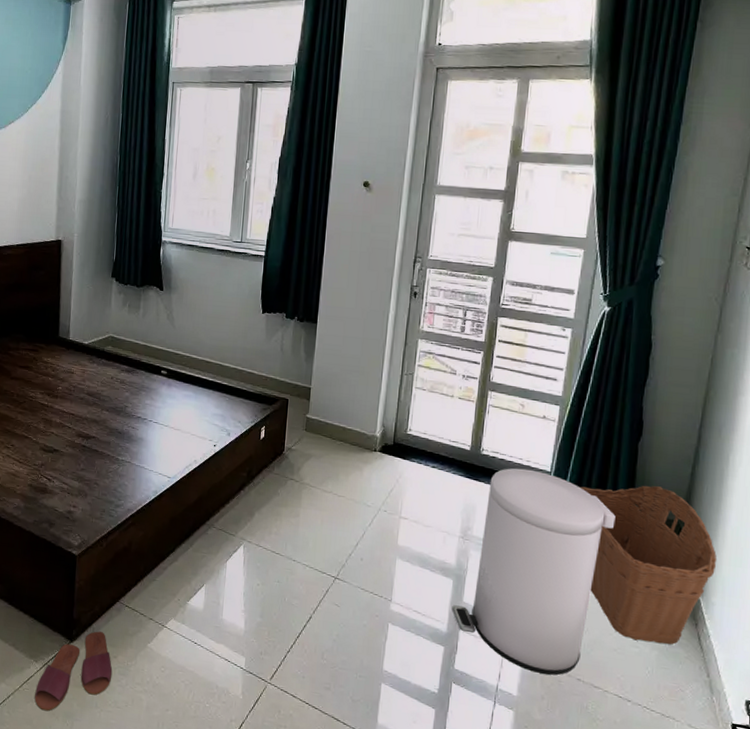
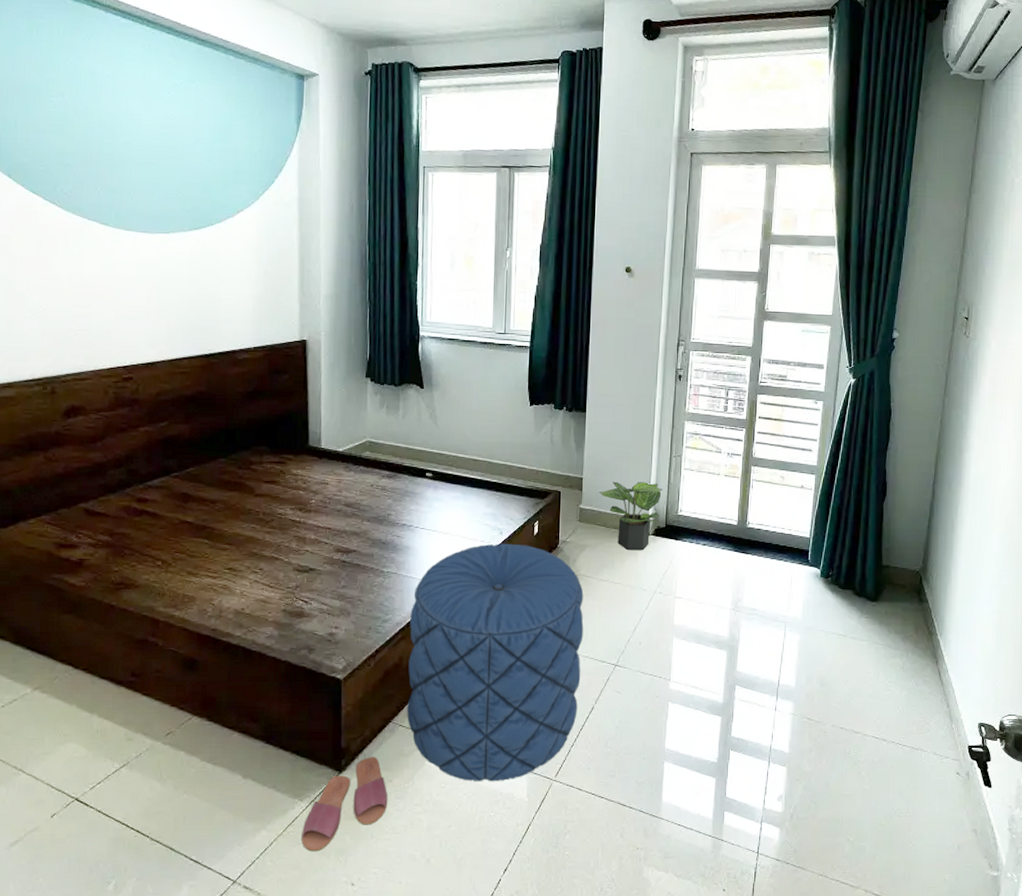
pouf: none [133,443,307,675] -> present [407,543,584,782]
potted plant: none [326,394,393,467] -> present [599,481,663,551]
pedal bin: present [451,468,616,676] -> none [726,537,867,728]
wicker basket: present [579,485,717,645] -> none [835,541,952,684]

